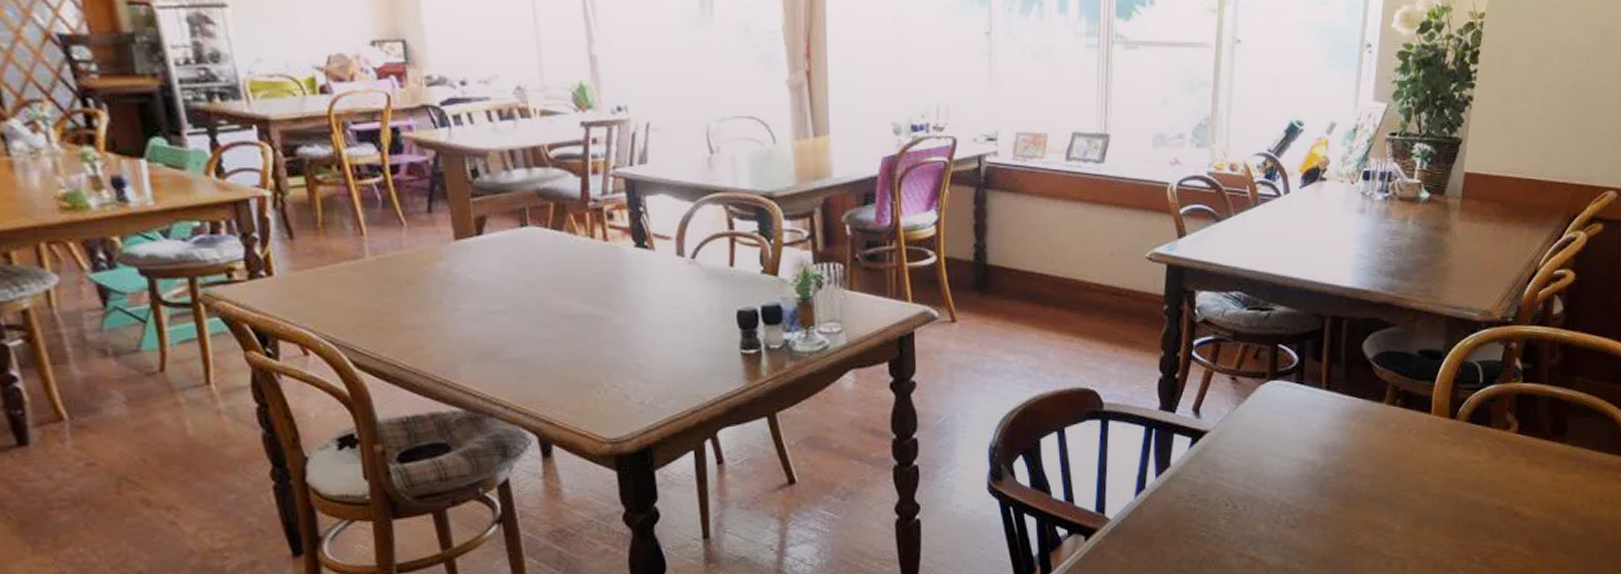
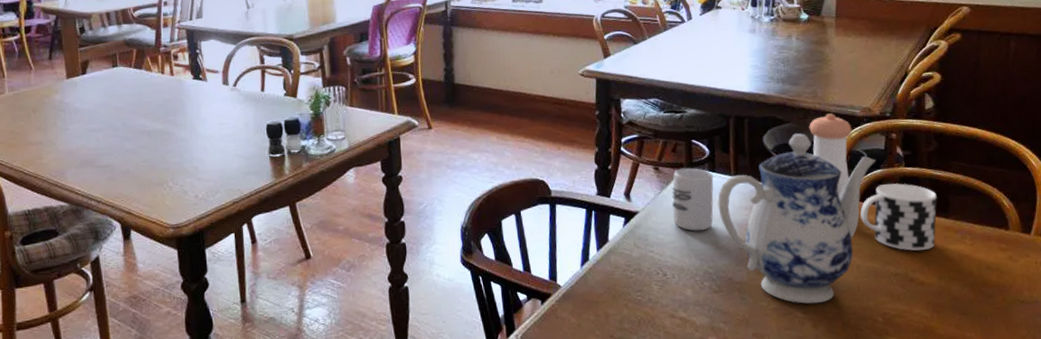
cup: none [1249,378,1301,455] -> present [672,167,714,231]
teapot: none [1304,339,1491,541] -> present [717,133,876,304]
pepper shaker: none [1418,316,1467,417] -> present [809,113,852,197]
cup: none [1467,402,1554,481] -> present [860,183,937,251]

